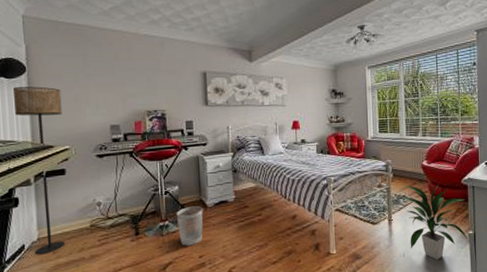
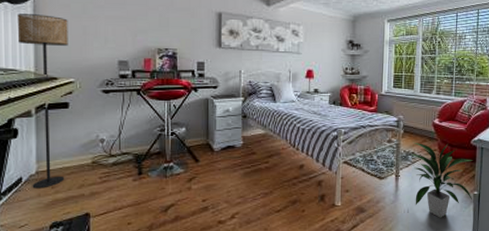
wastebasket: present [176,206,203,246] -> none [181,149,209,189]

